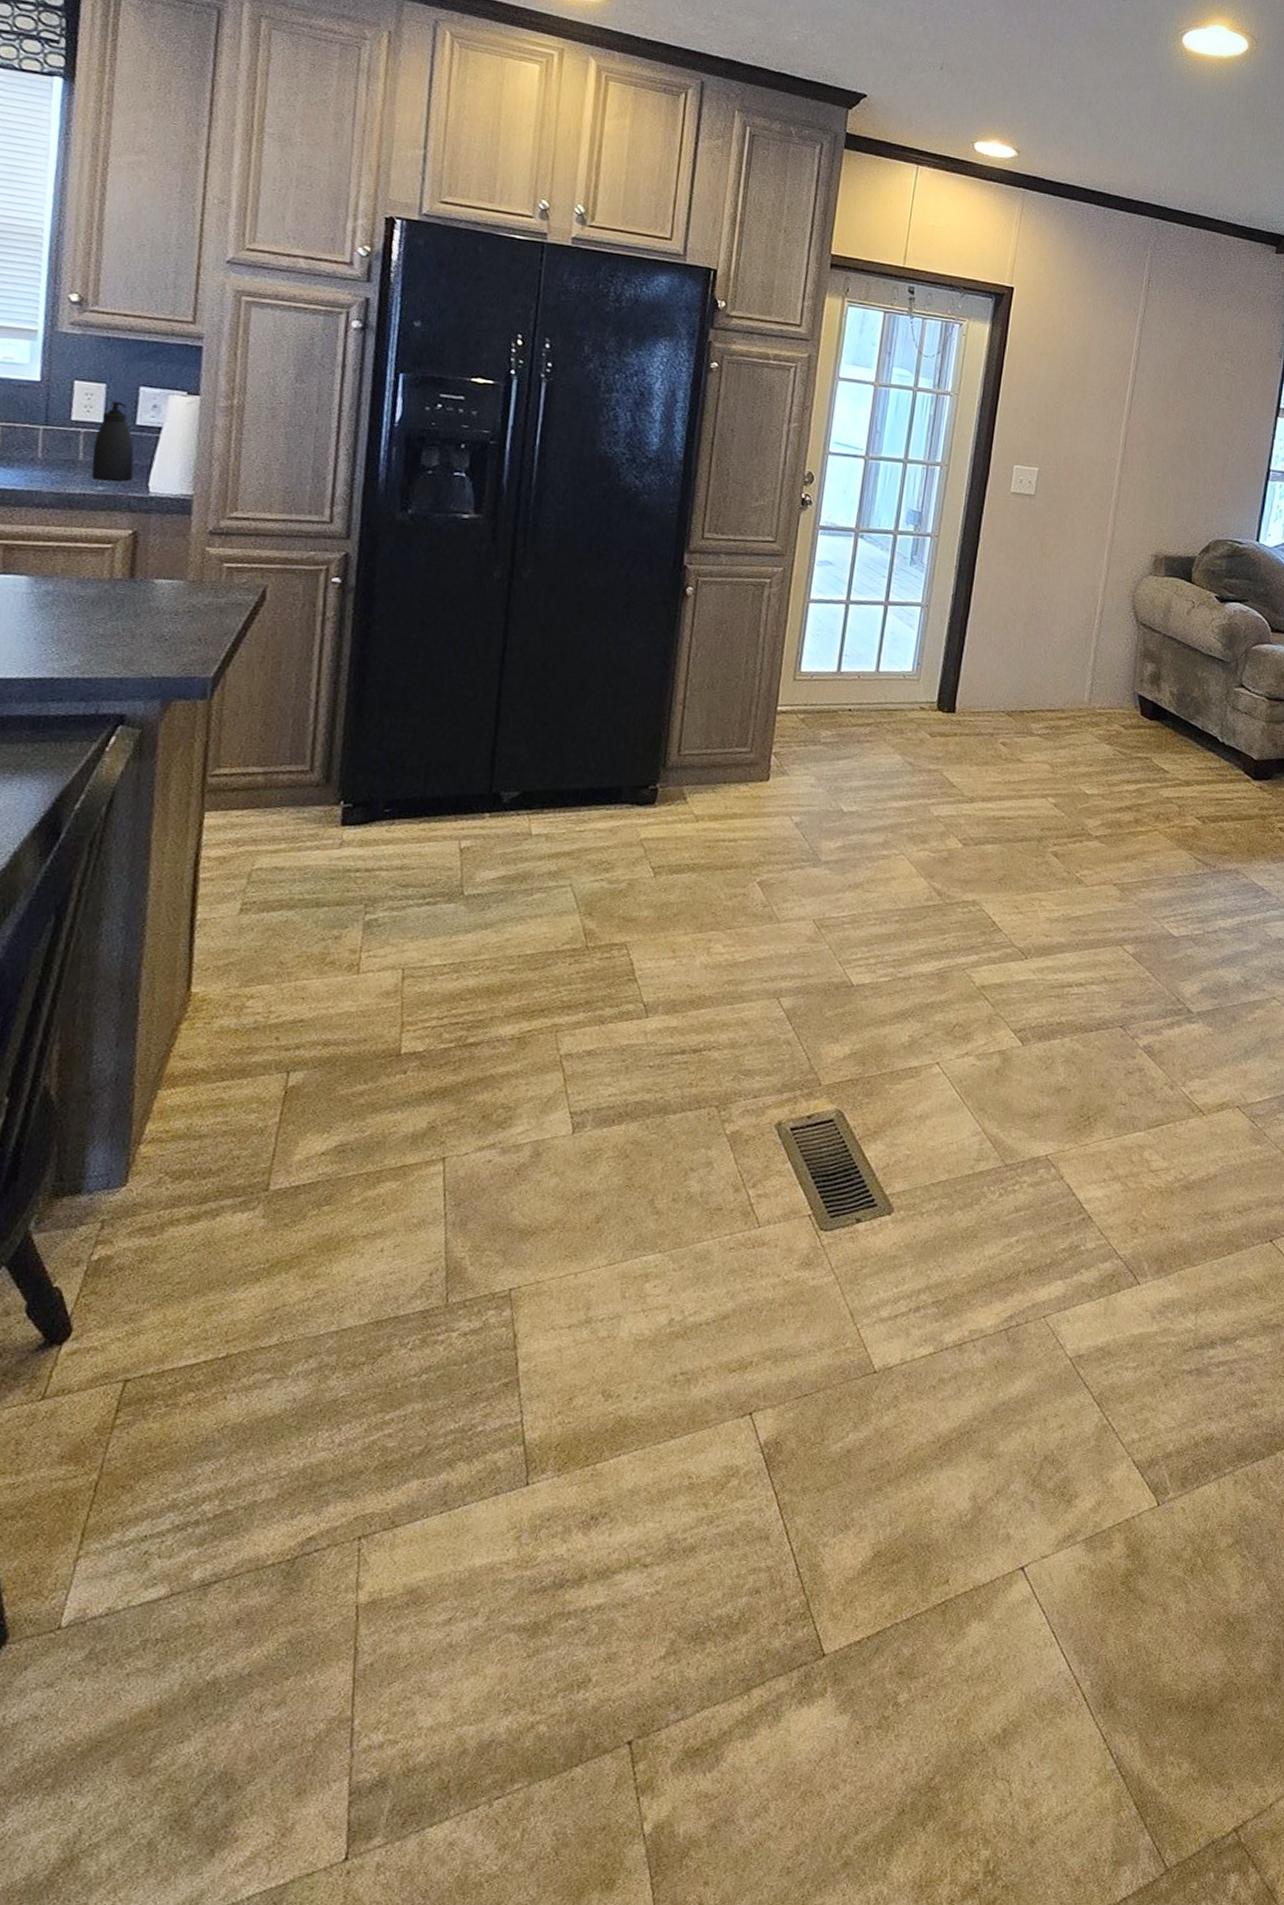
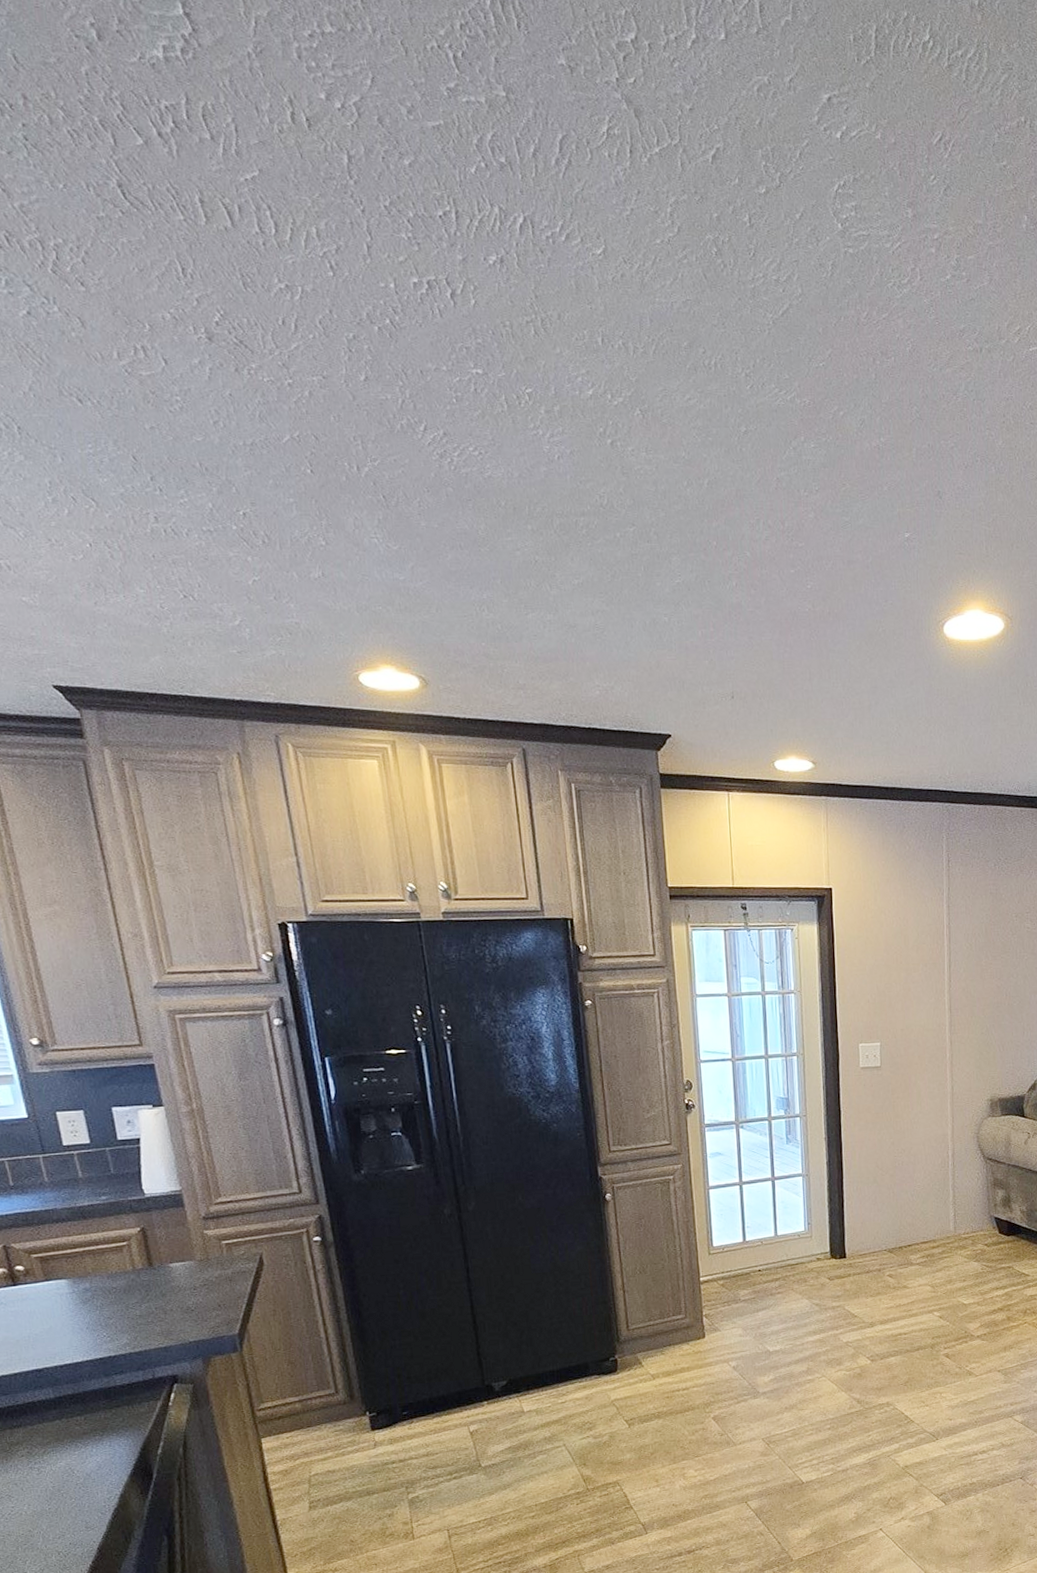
soap dispenser: present [91,400,134,482] -> none [87,1123,128,1192]

